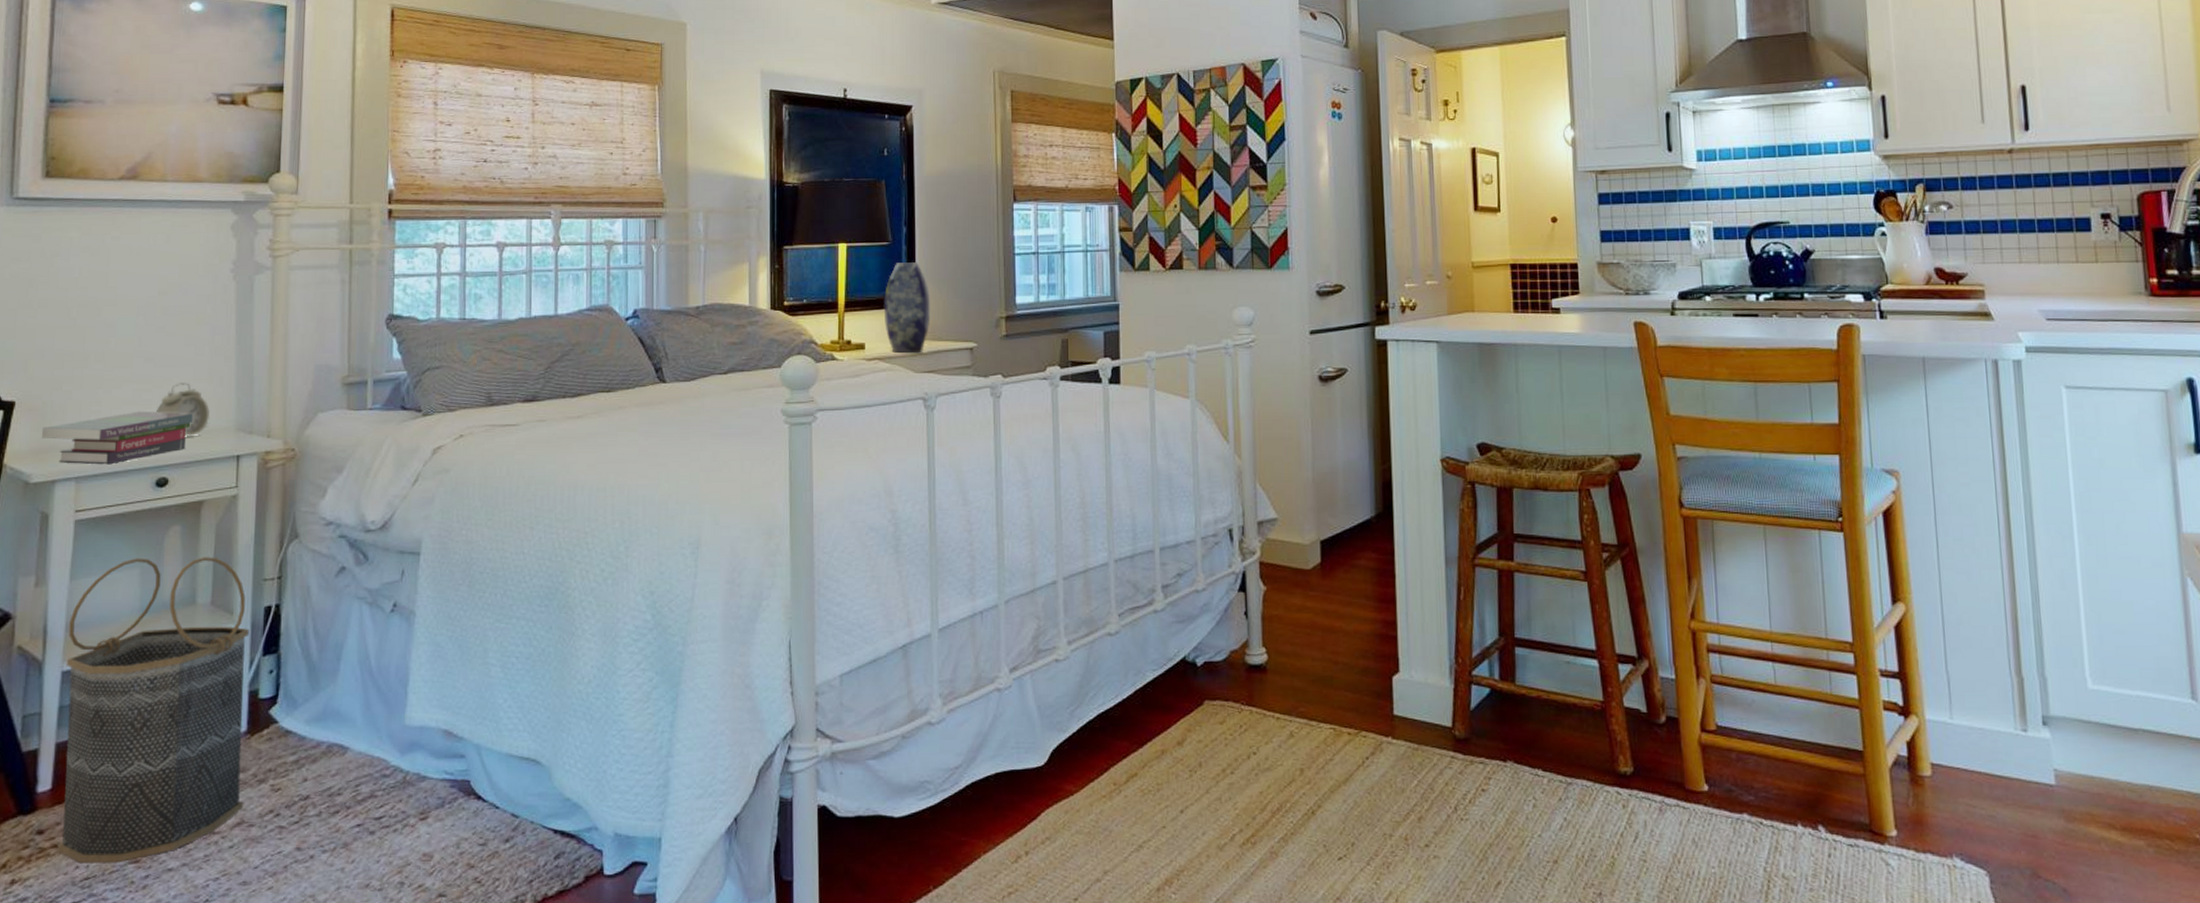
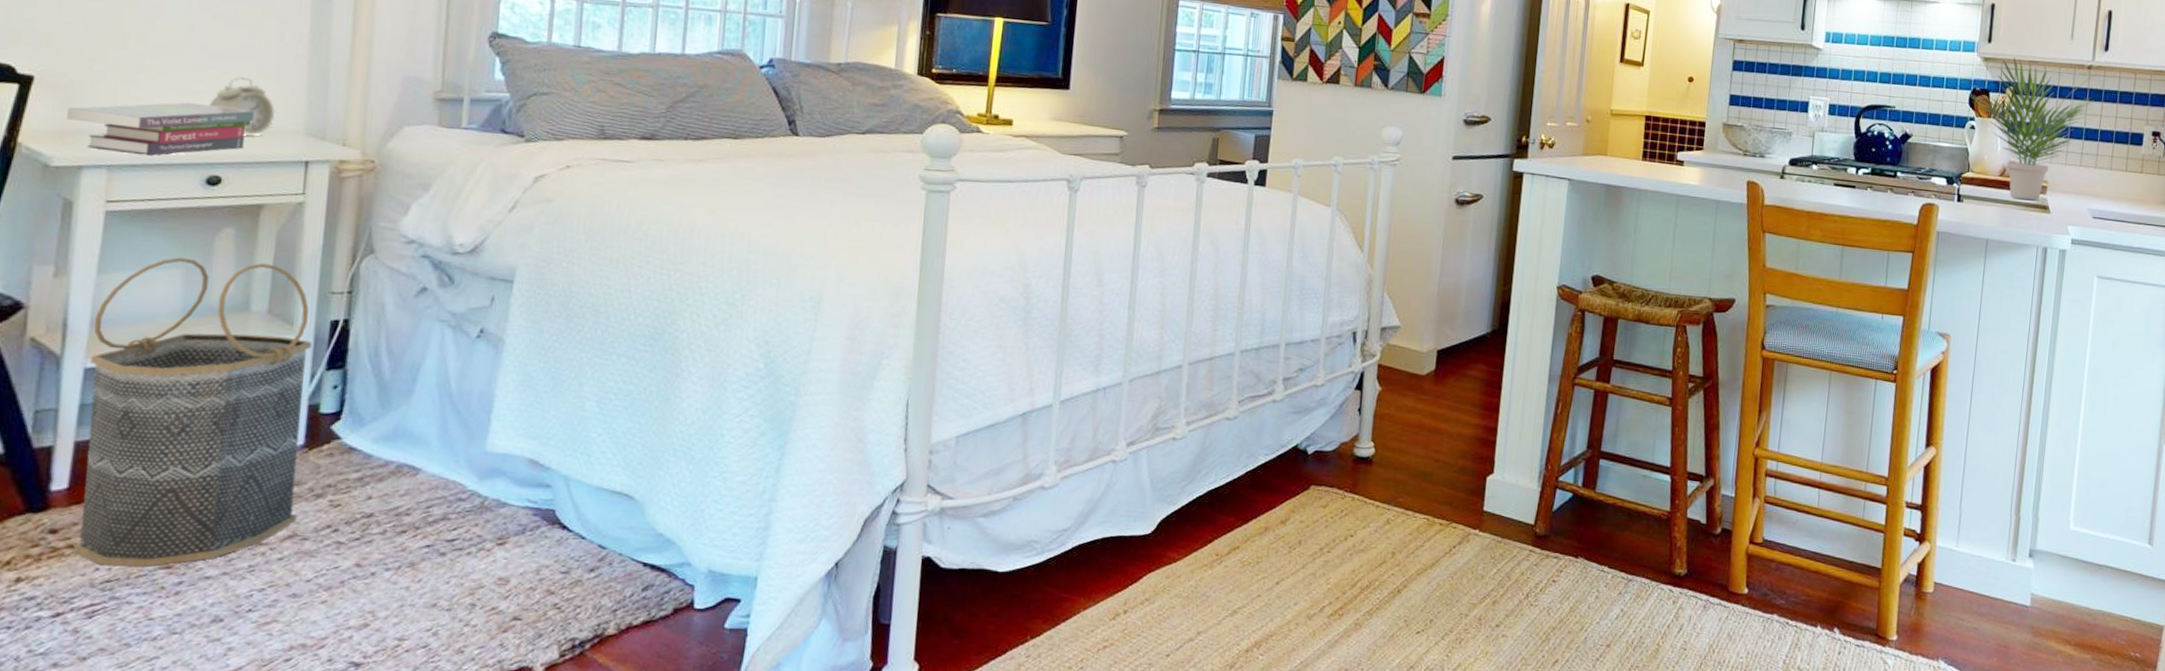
vase: present [883,262,931,354] -> none [1035,44,1085,135]
potted plant: none [1869,151,2023,309] -> present [1966,58,2097,201]

